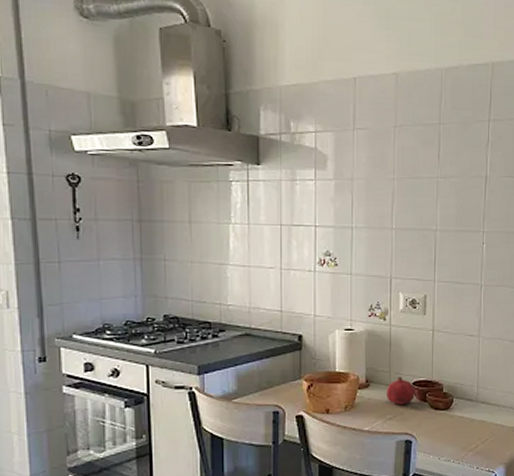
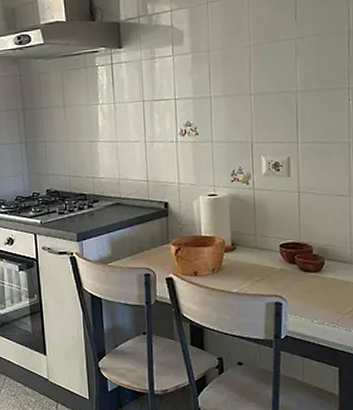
fruit: present [387,376,415,404] -> none [253,239,283,267]

